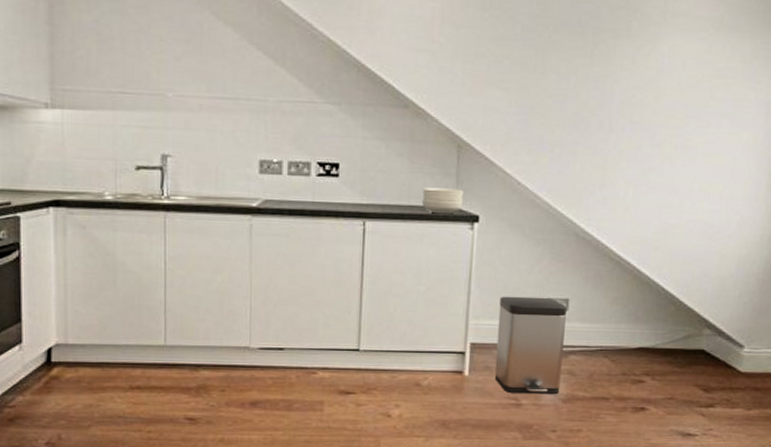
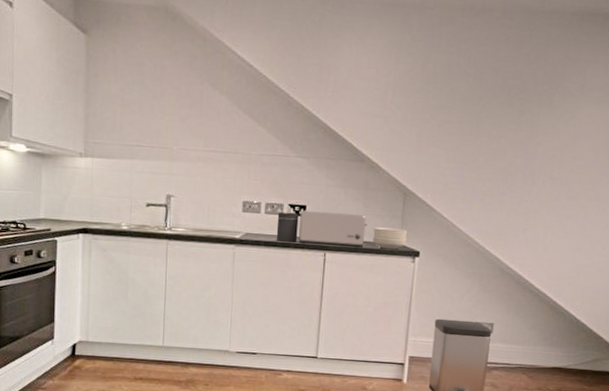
cylinder: none [303,172,330,211] -> present [276,212,299,243]
toaster: none [330,170,415,214] -> present [298,211,367,248]

